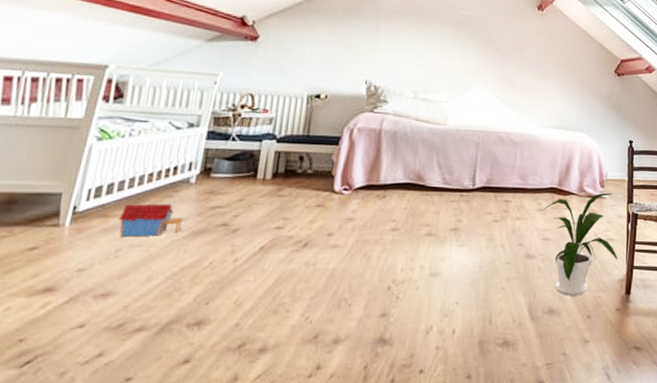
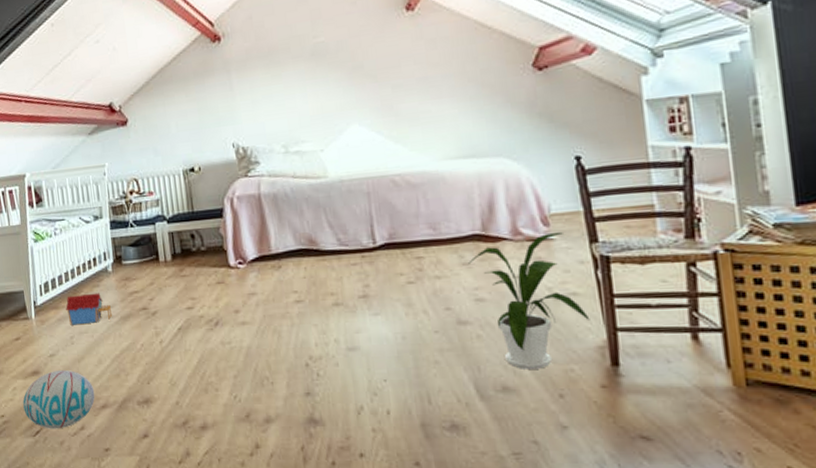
ball: none [14,286,132,358] -> present [23,369,95,429]

